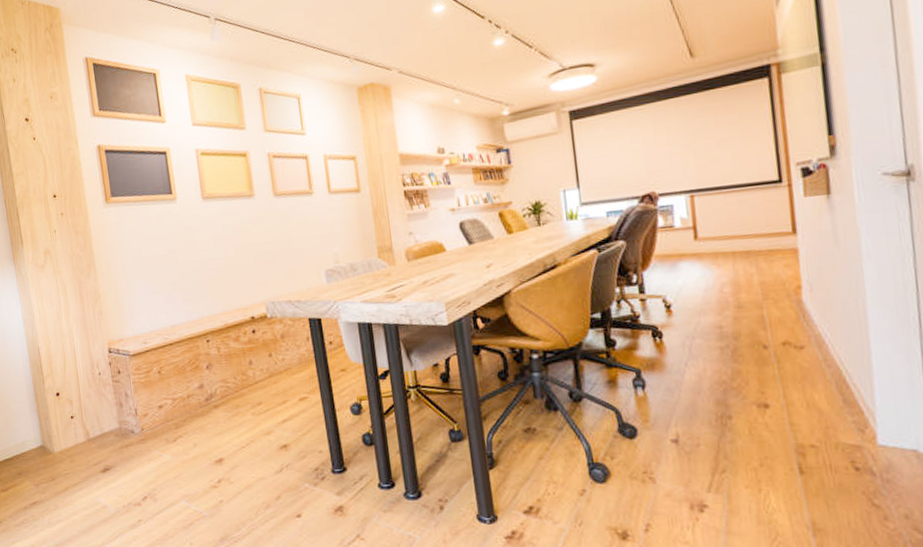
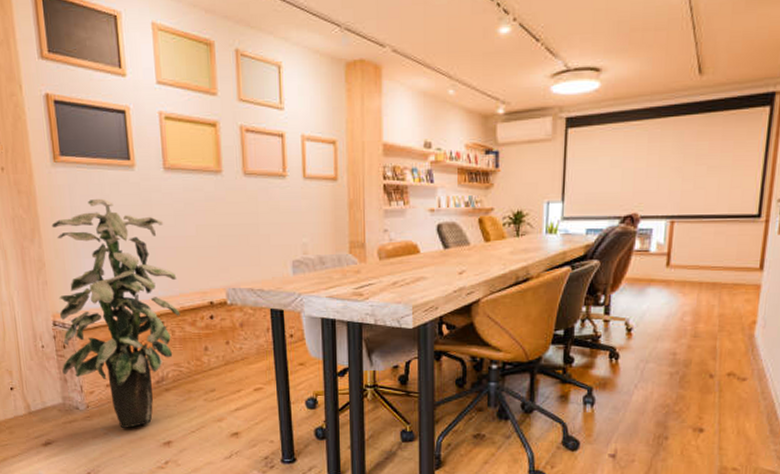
indoor plant: none [105,230,225,450] -> present [51,198,180,429]

